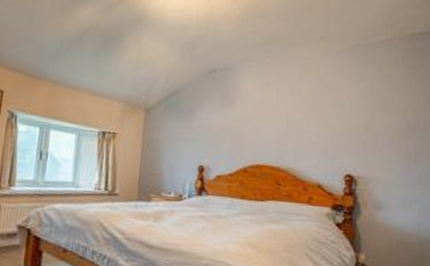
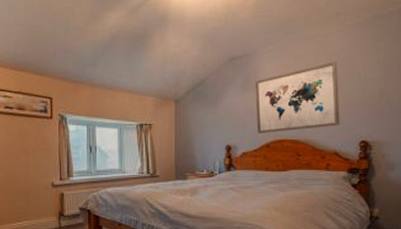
wall art: none [234,86,324,156] -> present [255,62,340,133]

